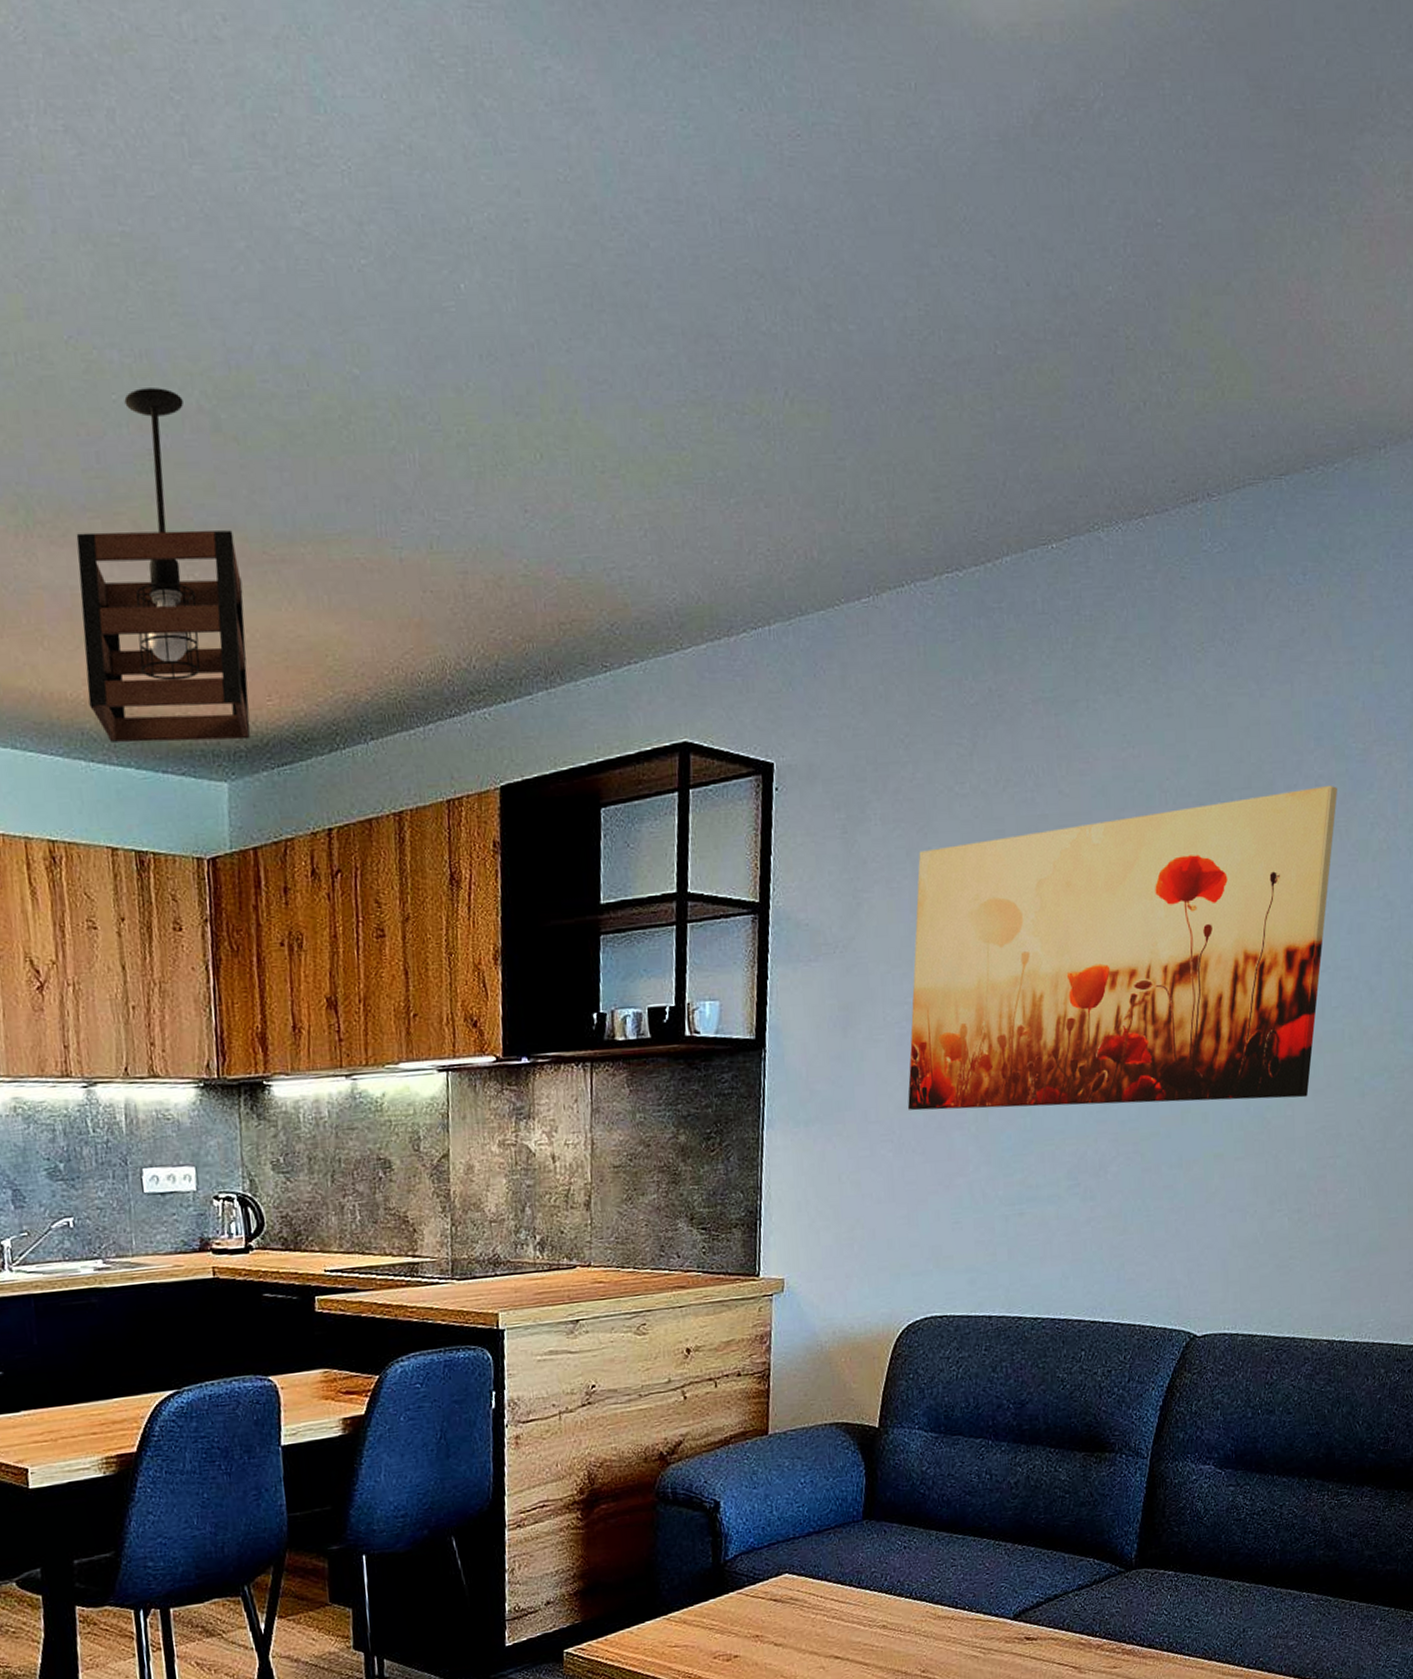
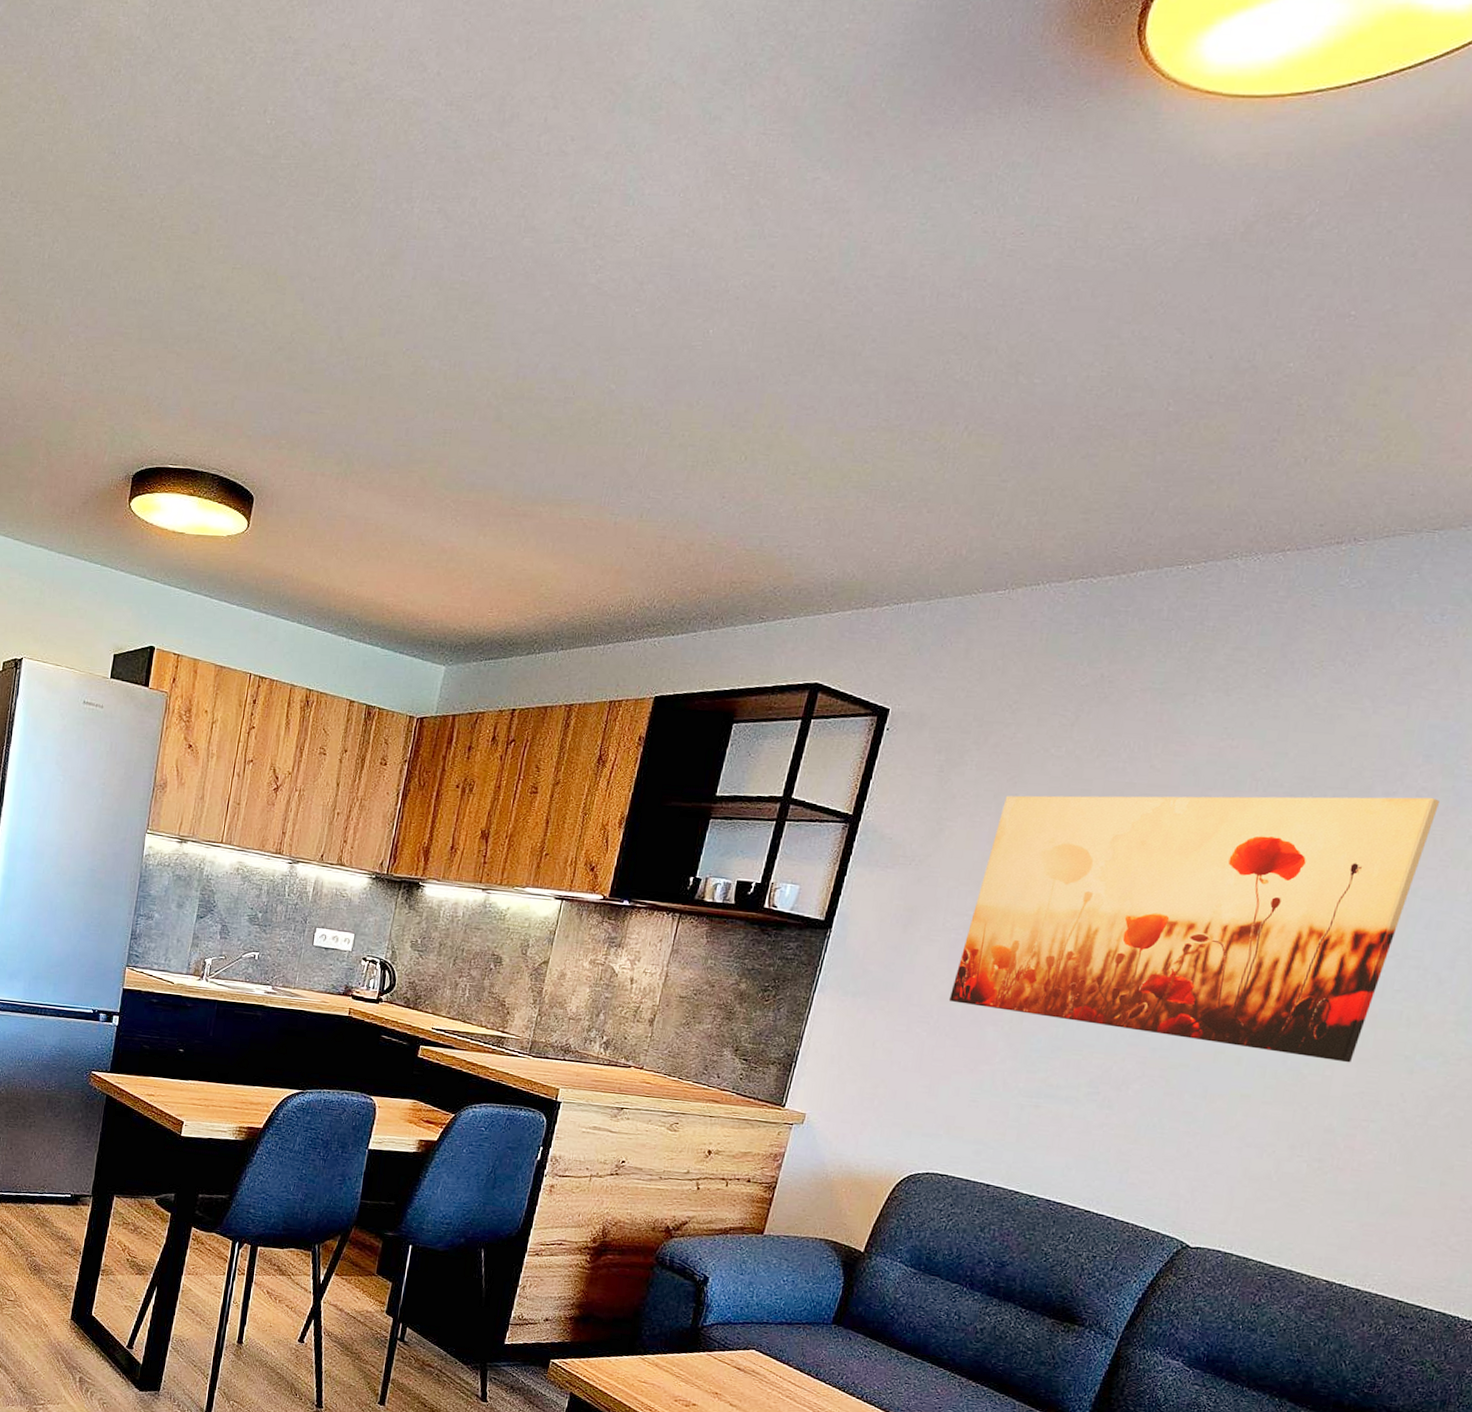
pendant light: present [76,388,251,743] -> none [359,387,492,638]

